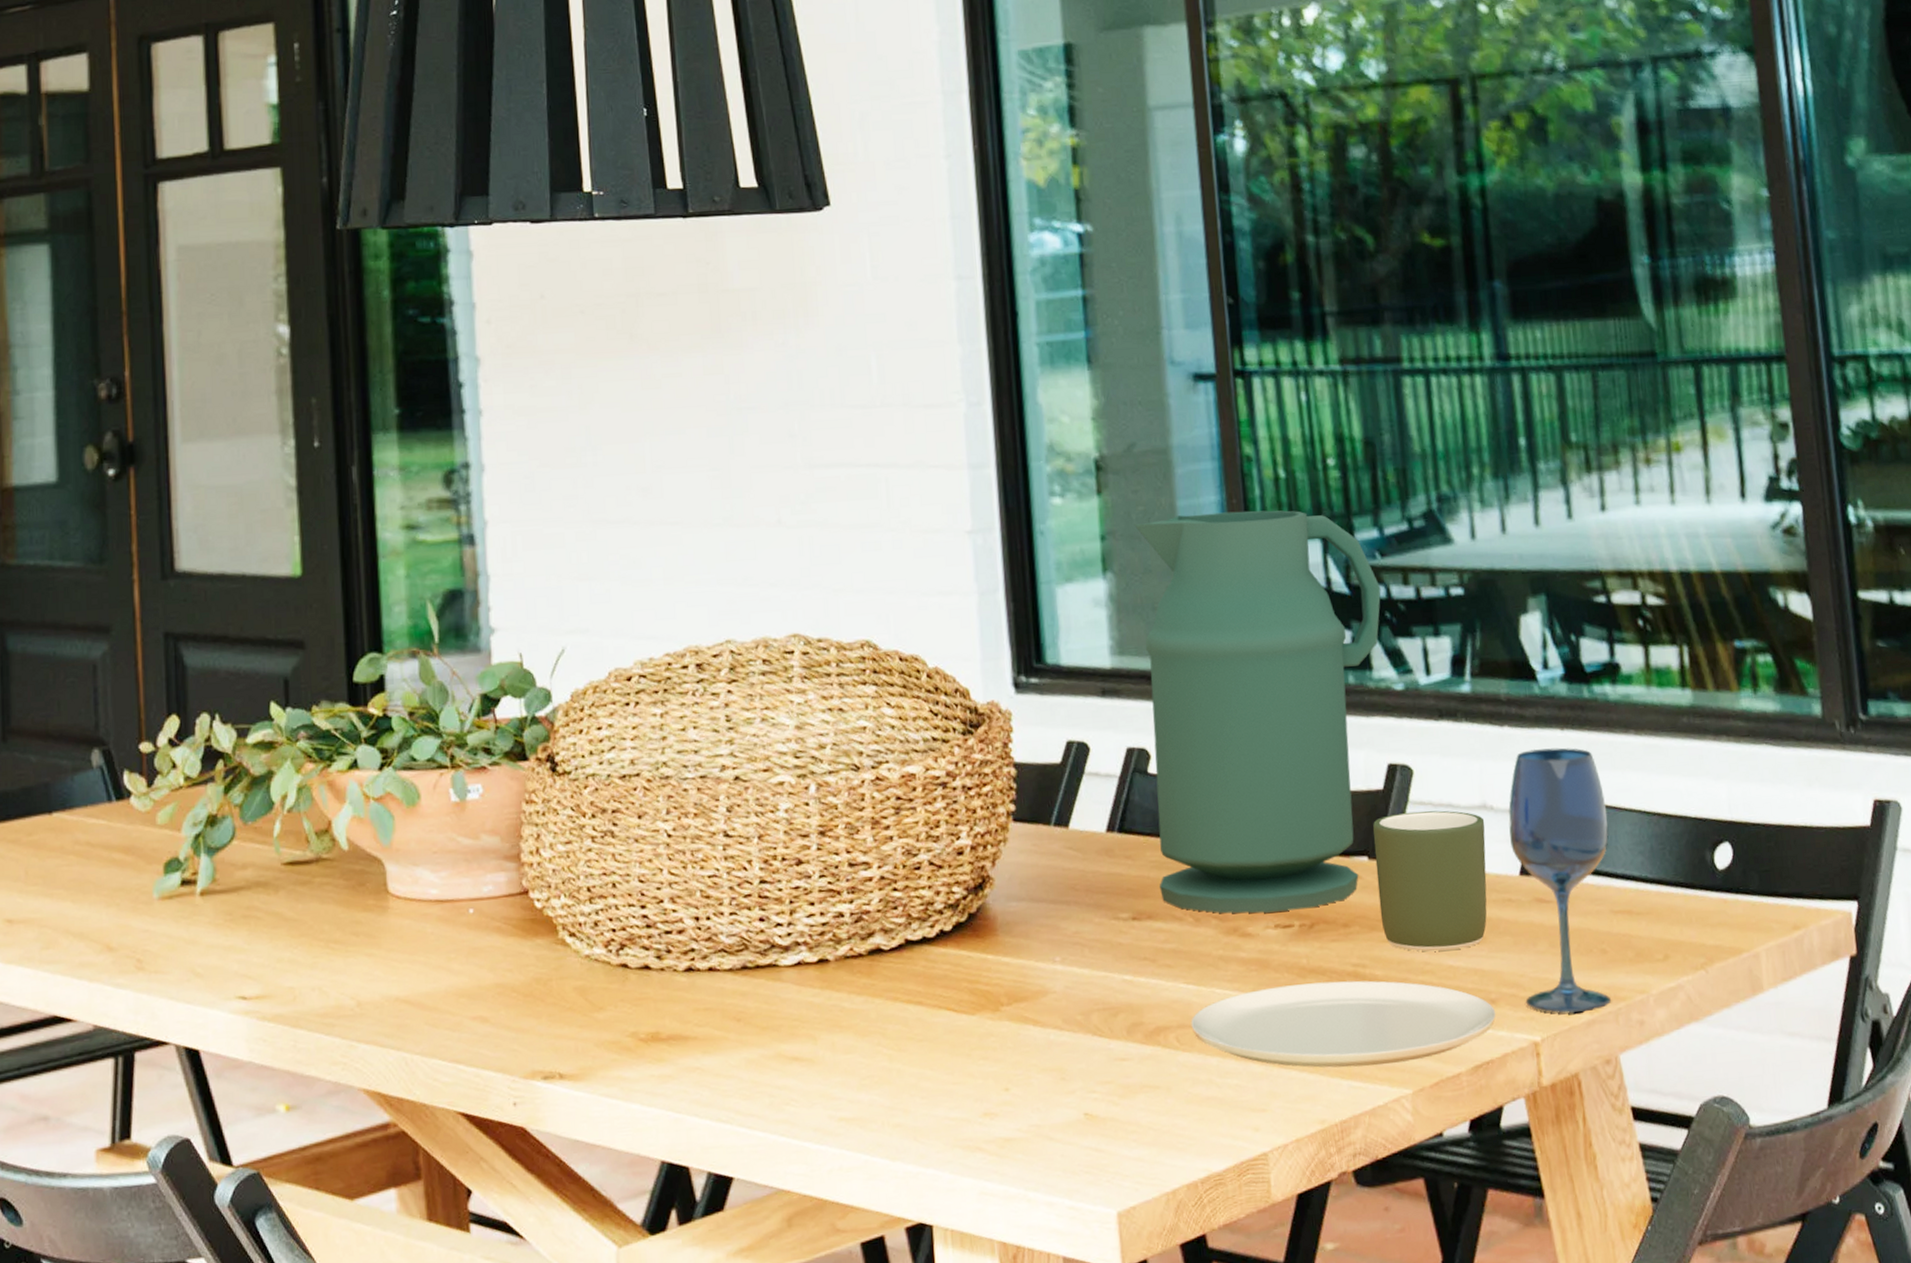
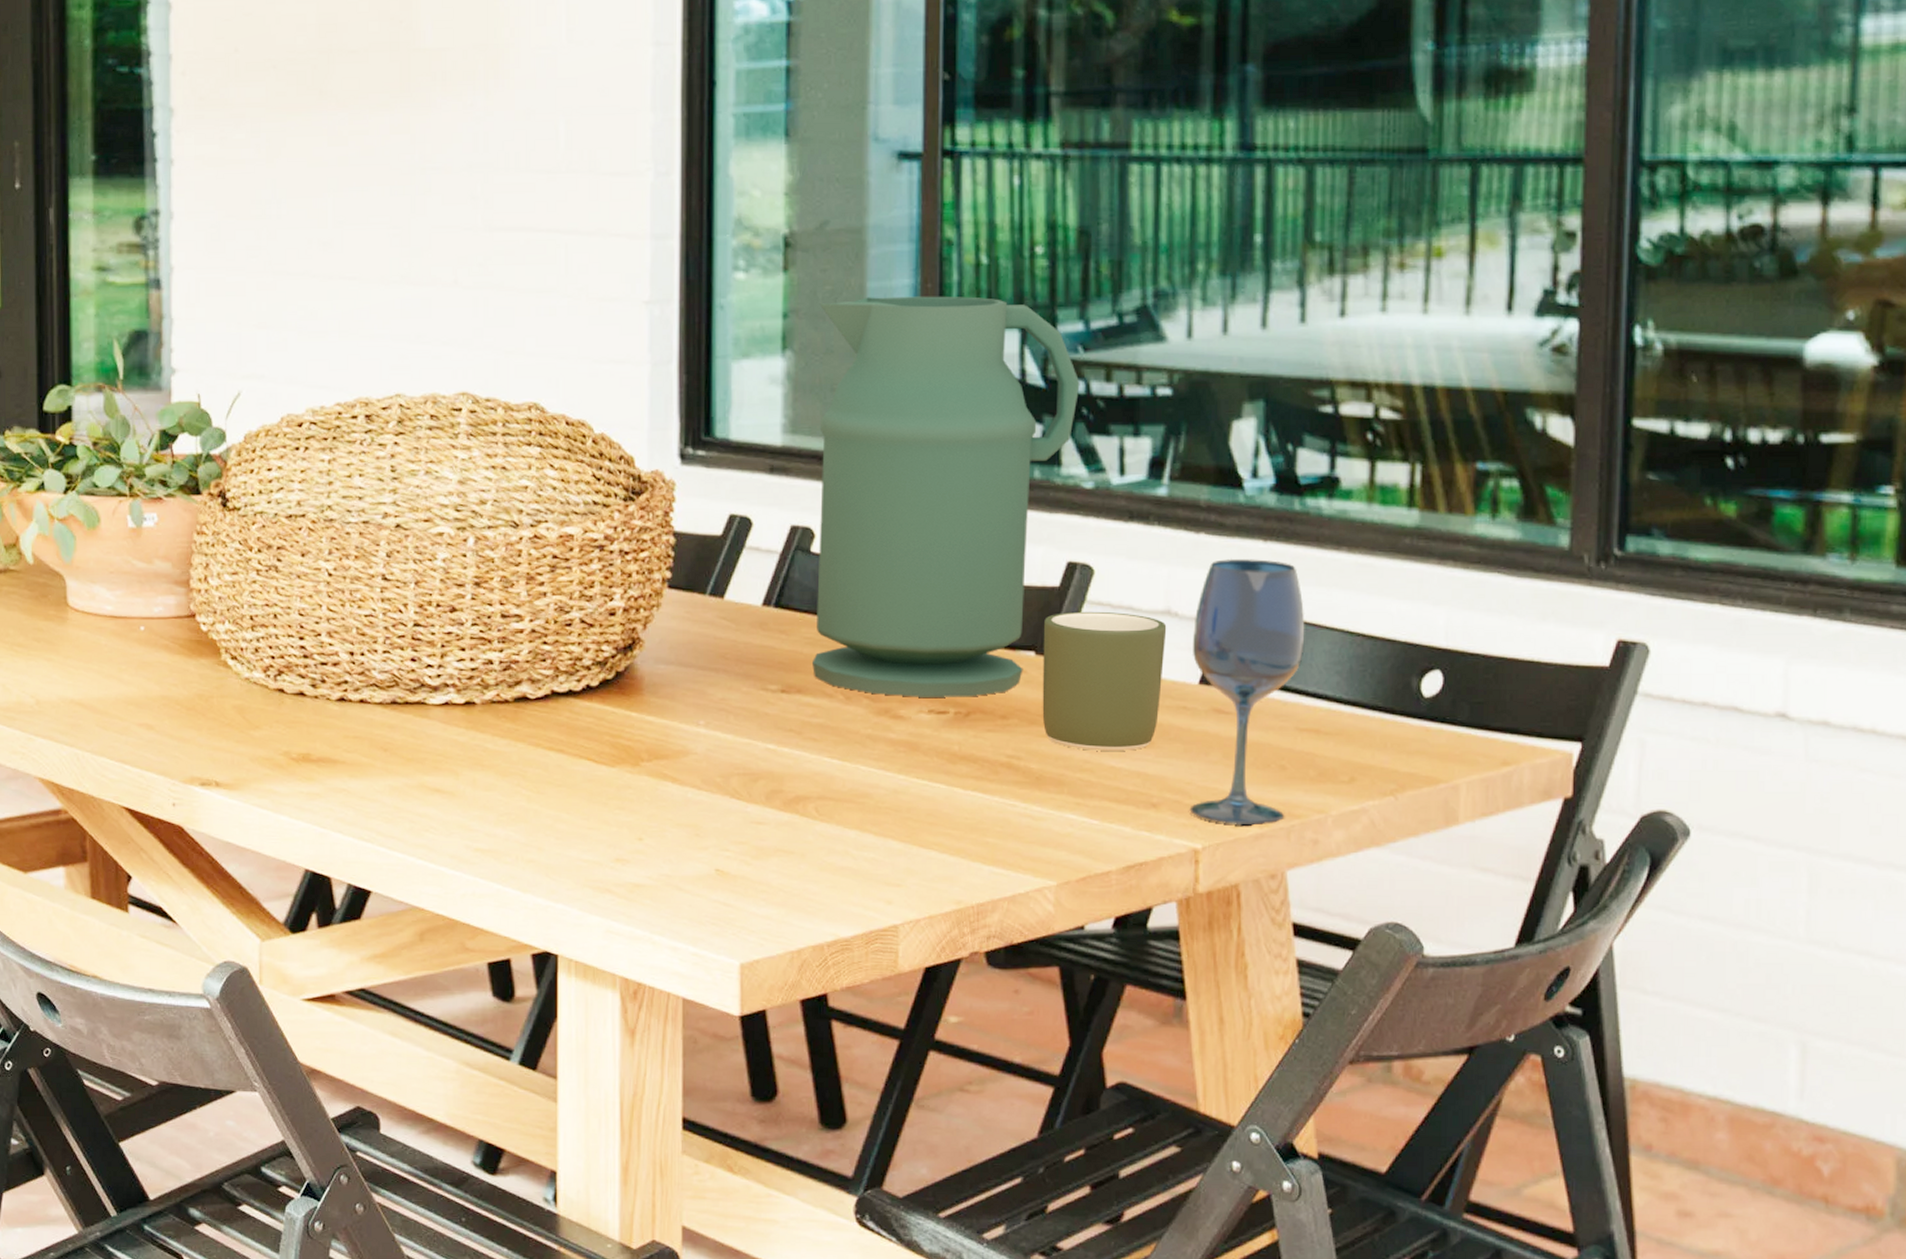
plate: present [1191,980,1496,1068] -> none [832,770,1156,854]

